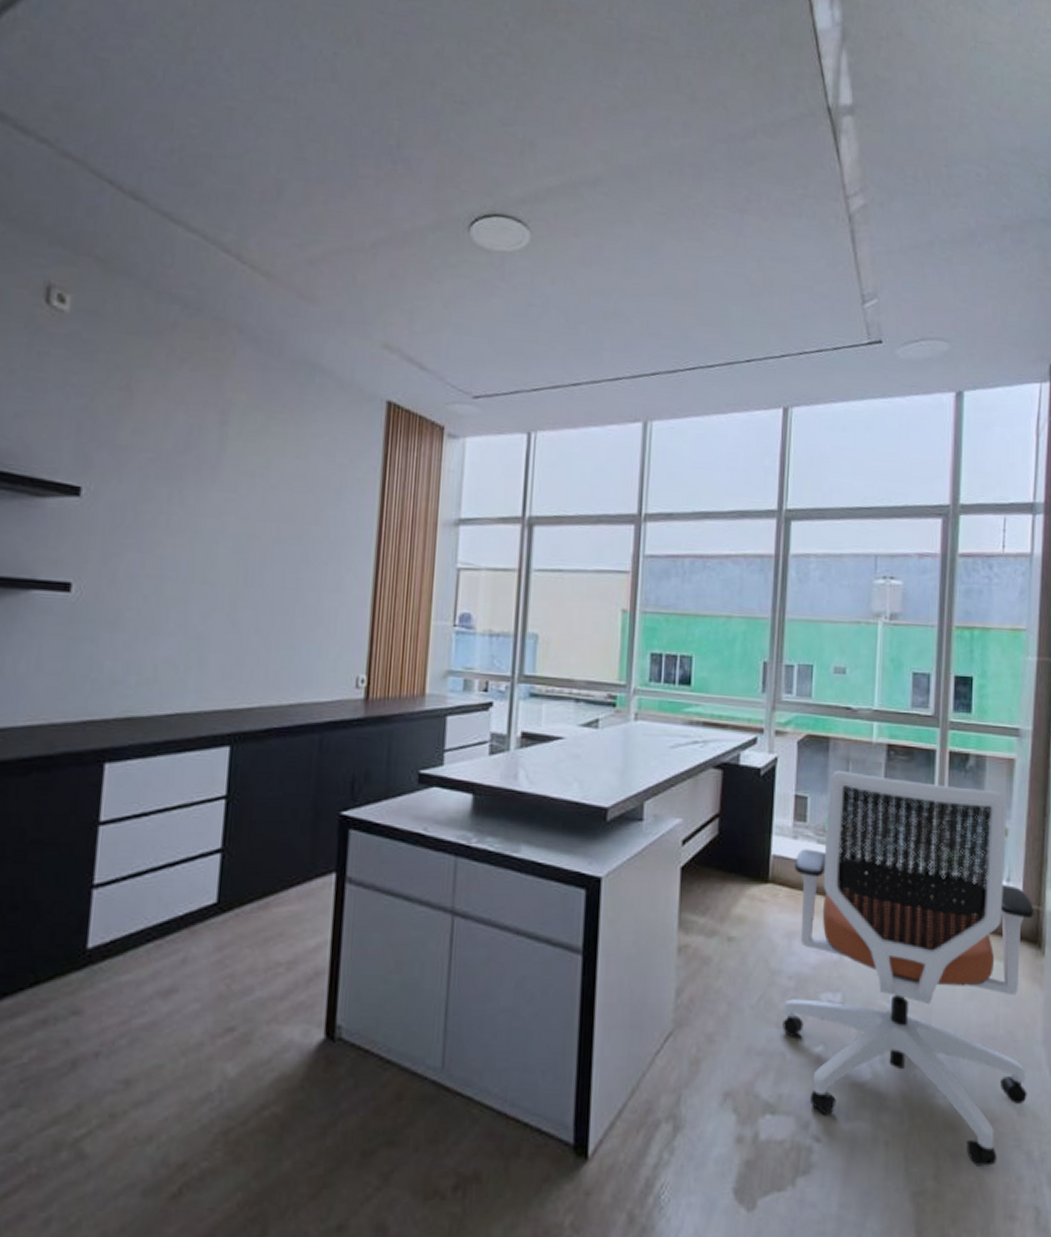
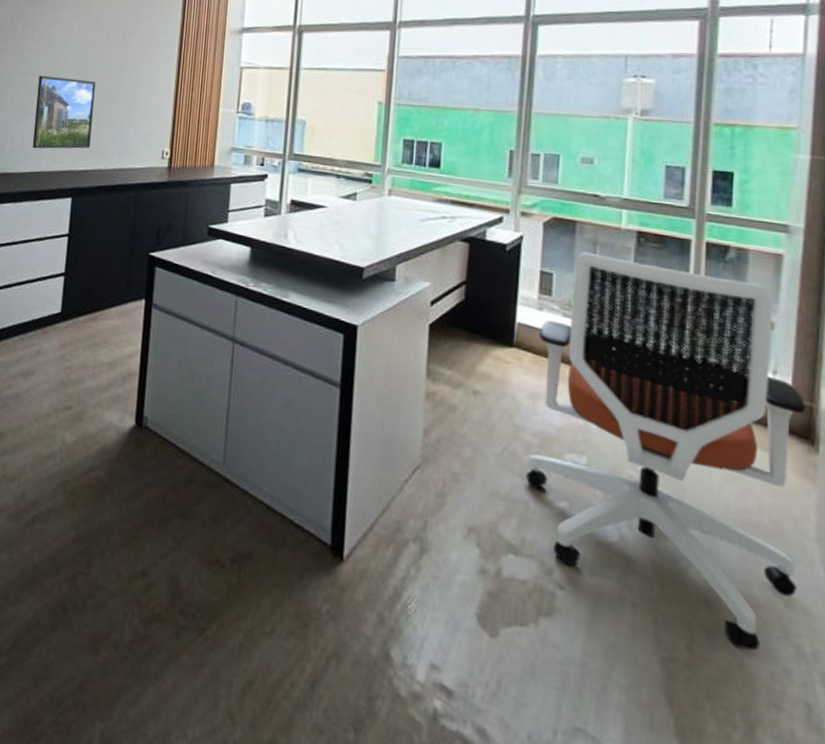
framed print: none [169,580,262,682] -> present [32,75,96,149]

